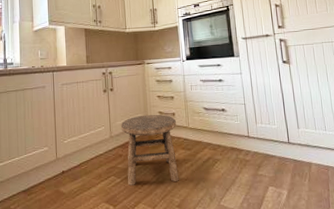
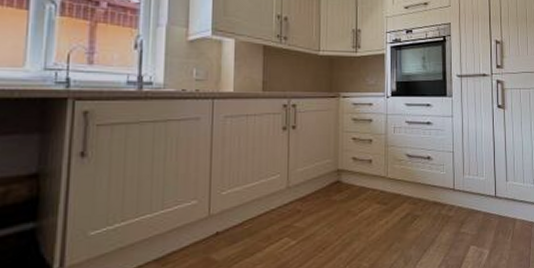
stool: present [121,114,179,186] -> none [303,160,372,249]

